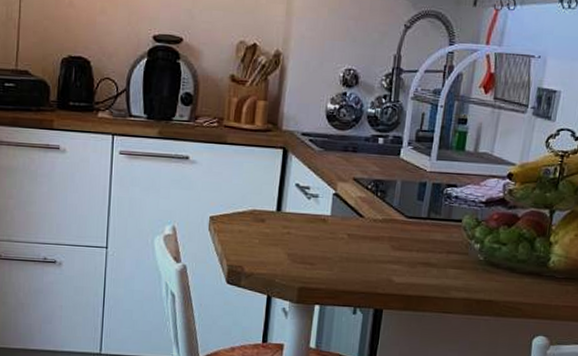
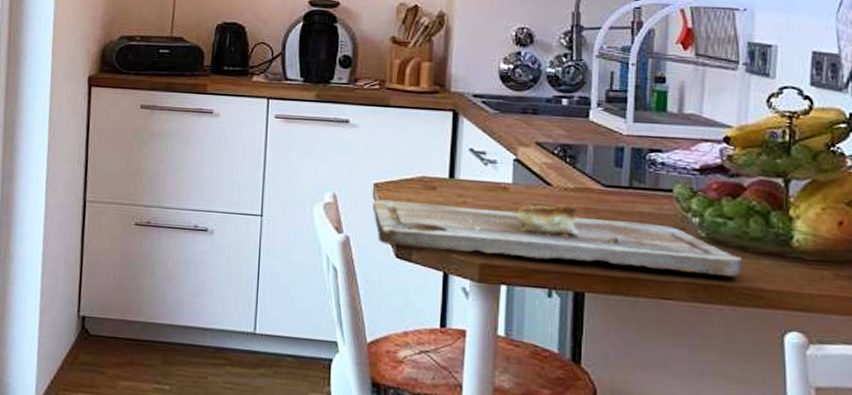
cutting board: none [208,231,509,294] -> present [373,199,742,278]

